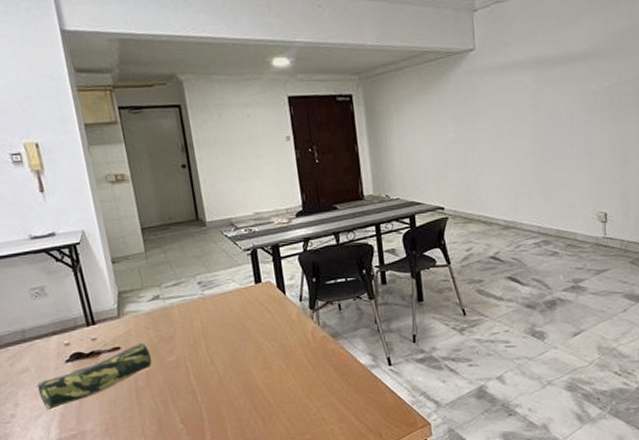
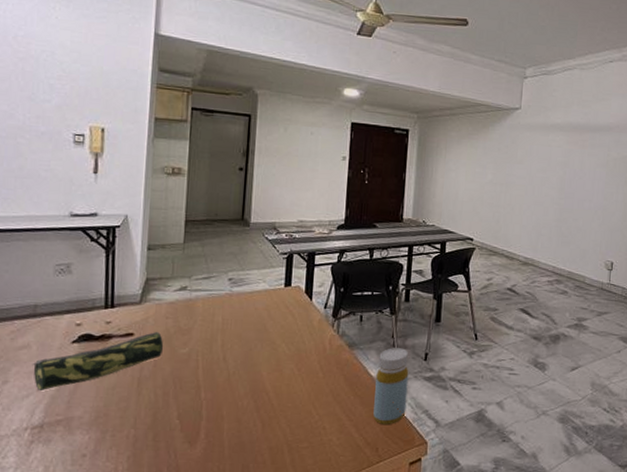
bottle: none [365,332,404,411] -> present [373,348,409,425]

